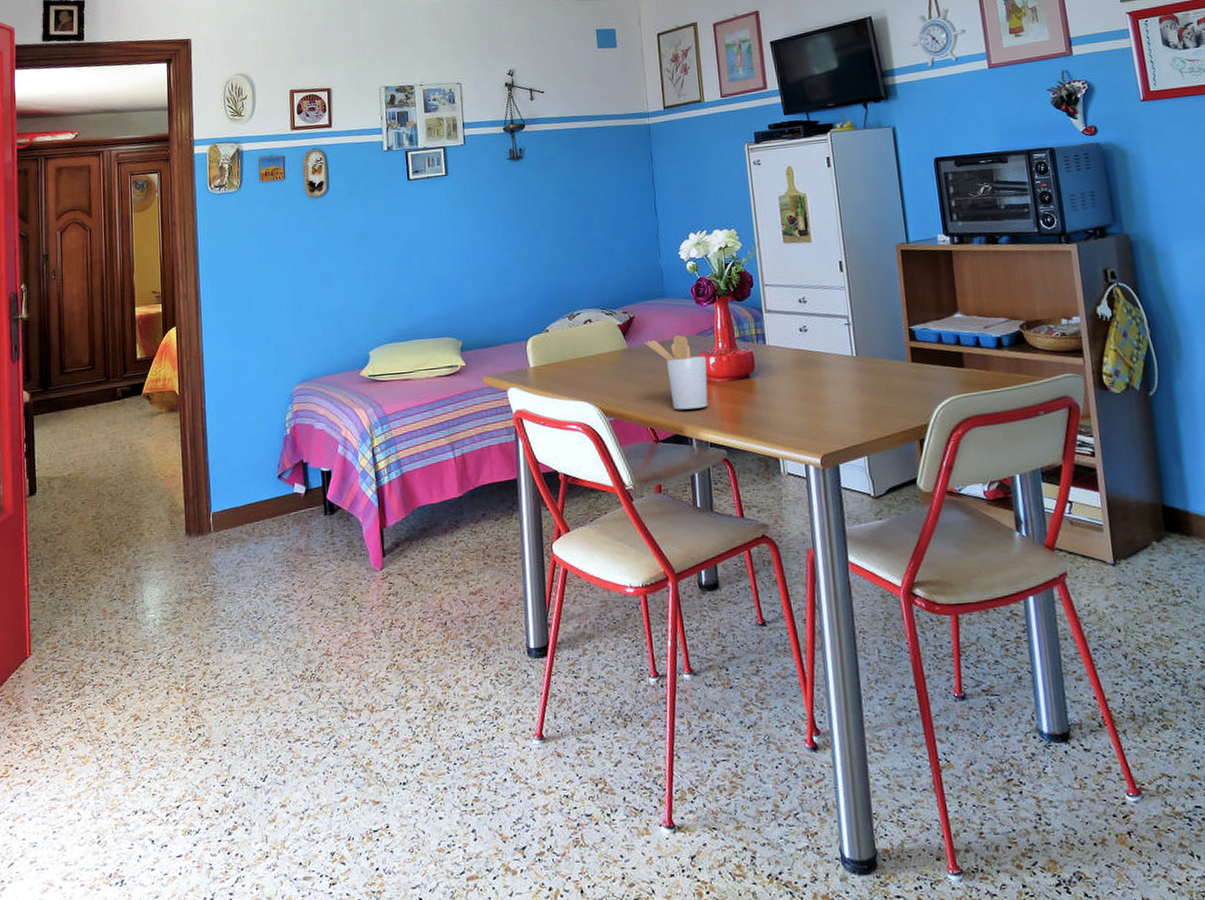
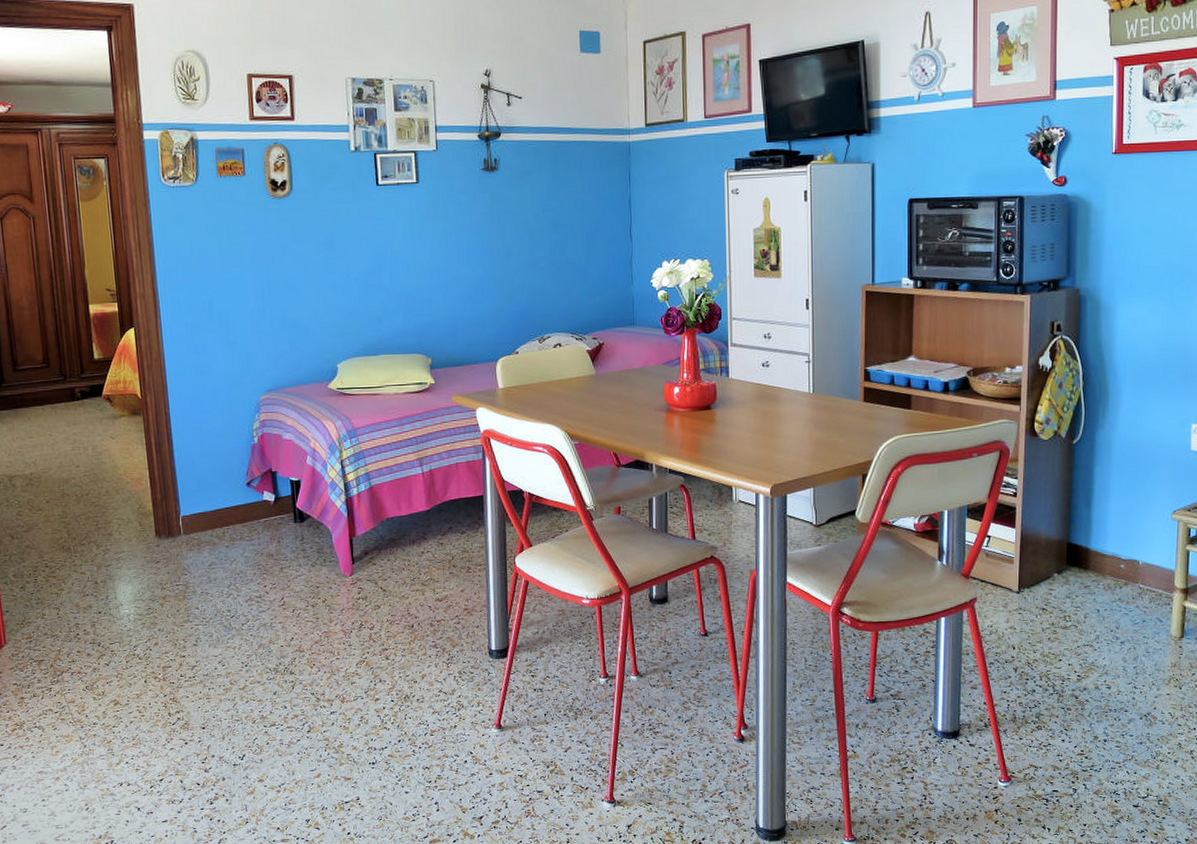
utensil holder: present [644,334,709,410] -> none [612,363,671,437]

